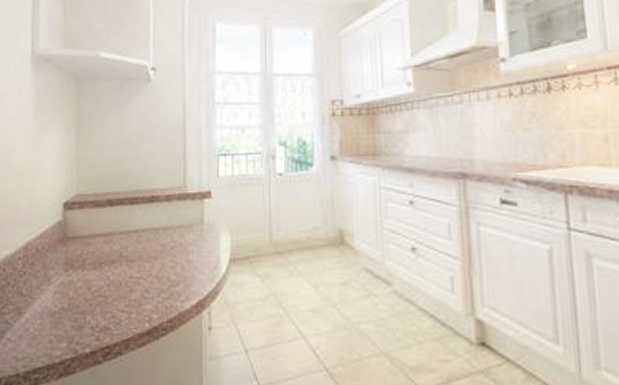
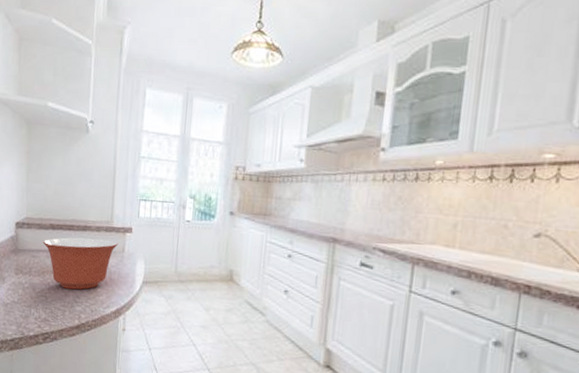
mixing bowl: none [98,210,195,282] -> present [42,237,118,290]

